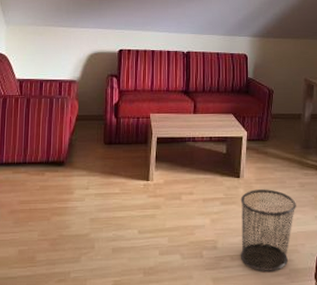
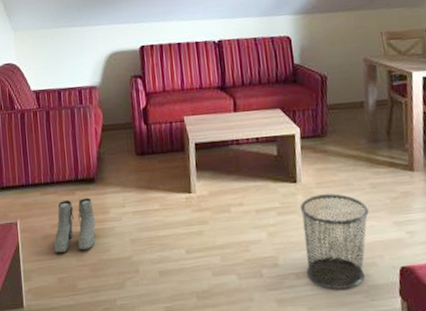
boots: none [18,178,60,227] -> present [54,197,96,253]

